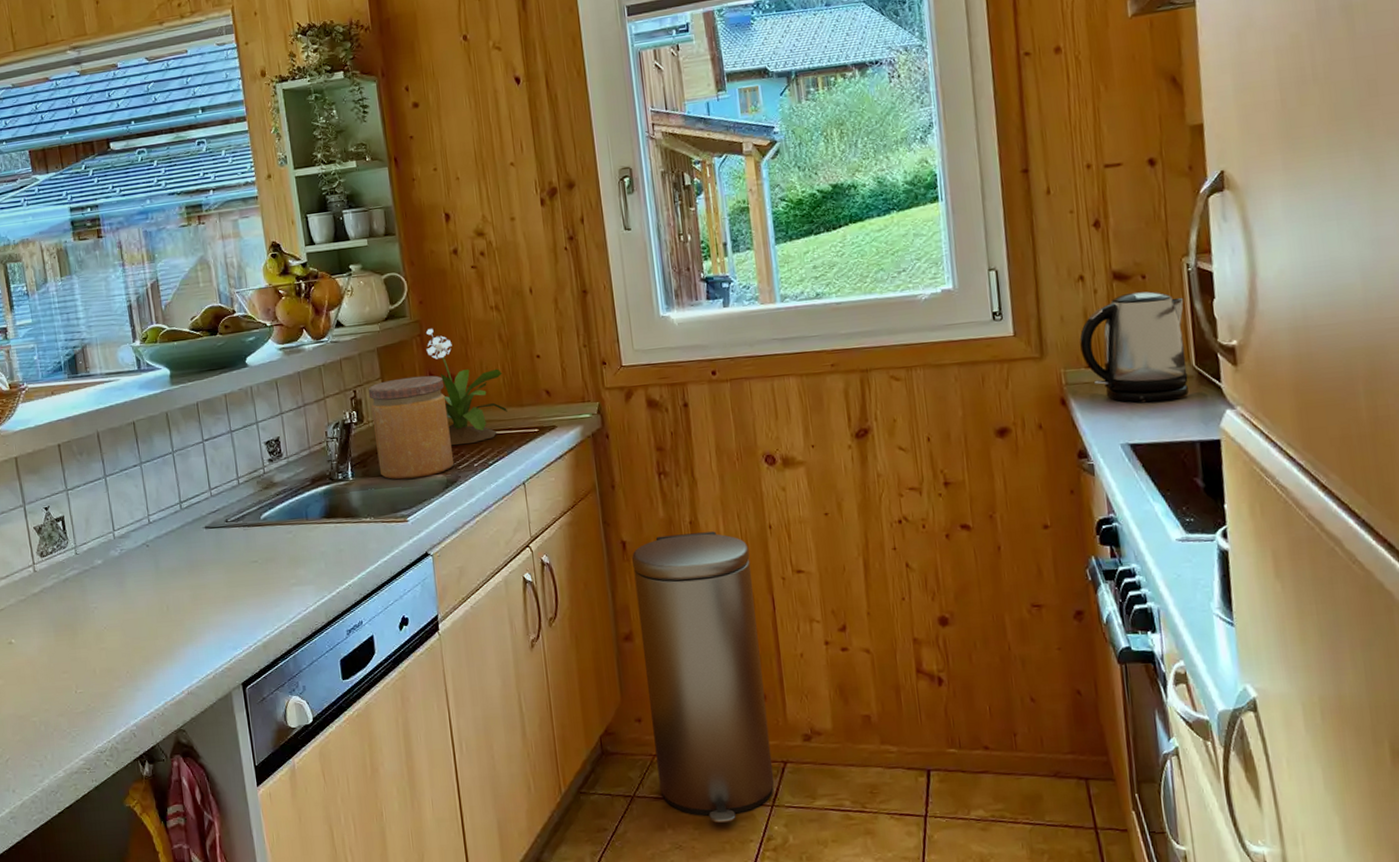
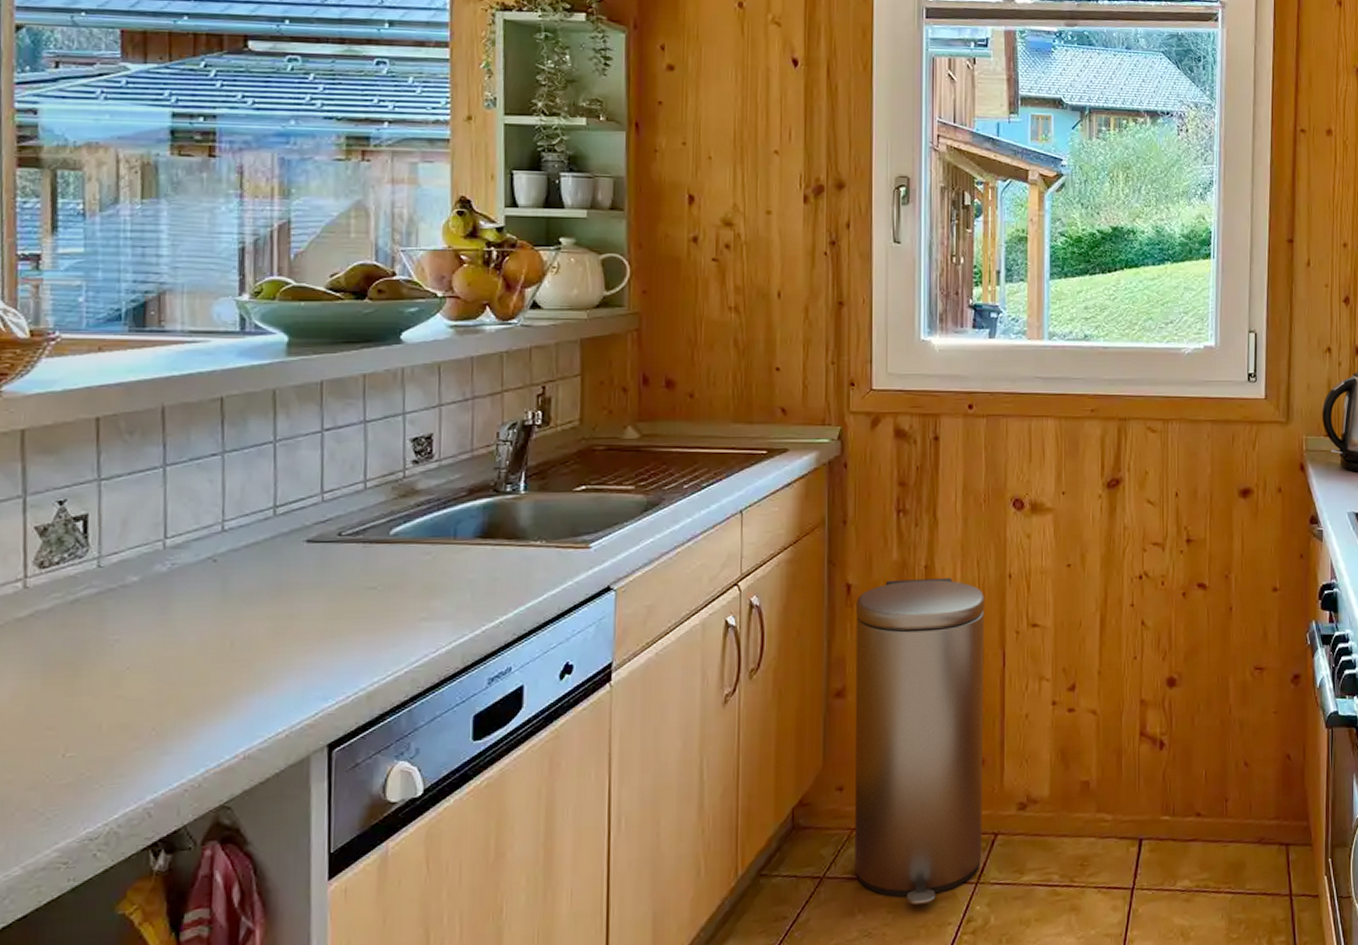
jar: present [368,375,455,480] -> none [561,377,660,497]
potted flower: present [425,328,507,446] -> none [643,323,733,462]

